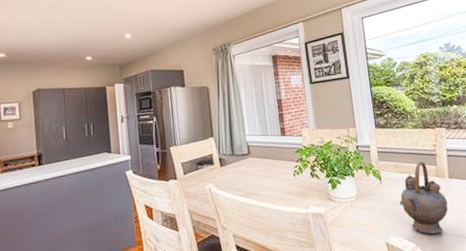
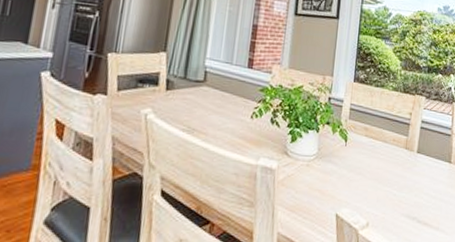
teapot: present [399,161,449,234] -> none [360,128,410,213]

